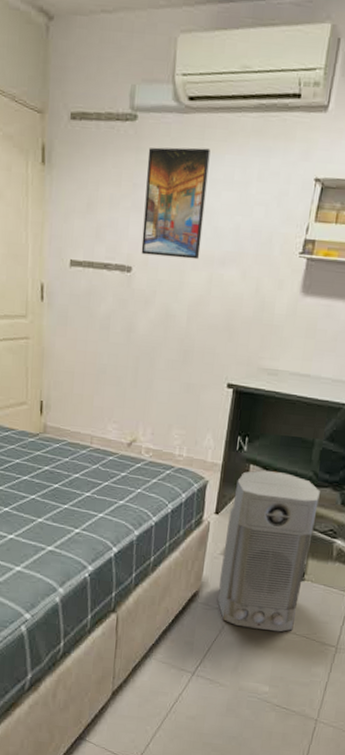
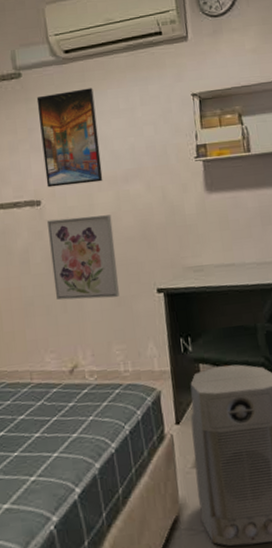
wall art: none [128,290,200,384] -> present [46,215,119,300]

